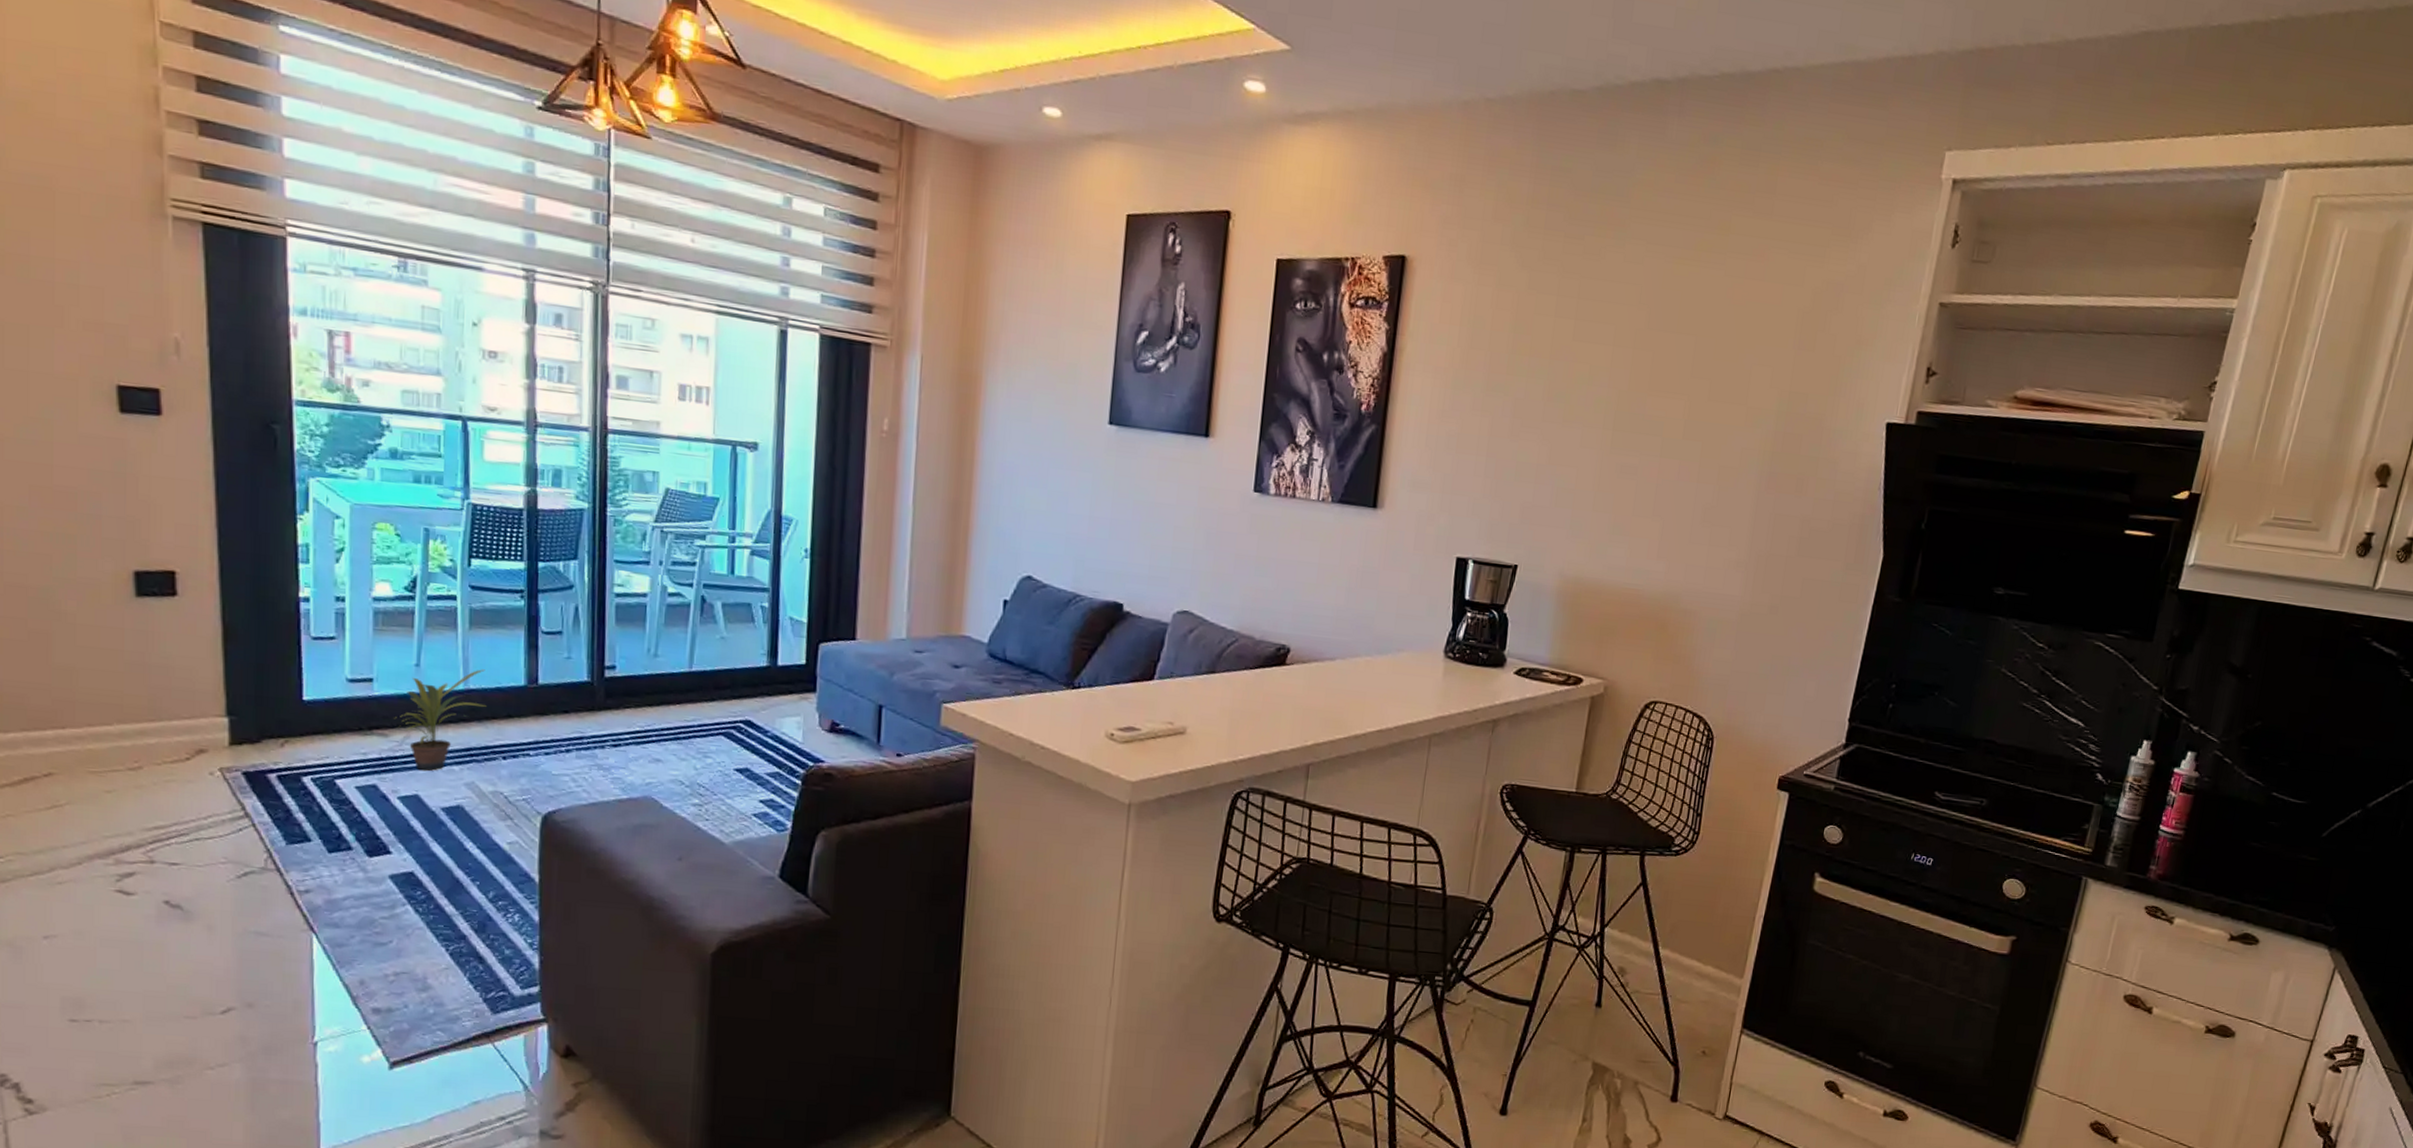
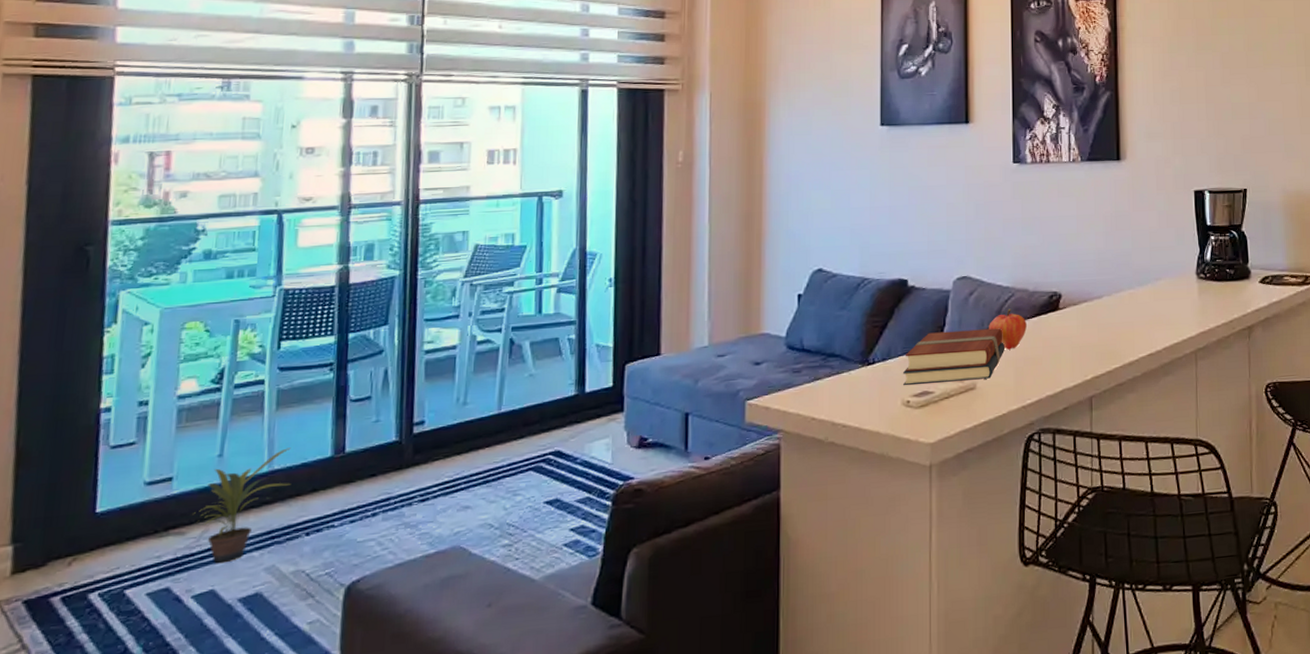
books: none [1107,665,1222,726] -> present [902,328,1006,386]
fruit: none [1206,654,1248,699] -> present [989,308,1027,350]

